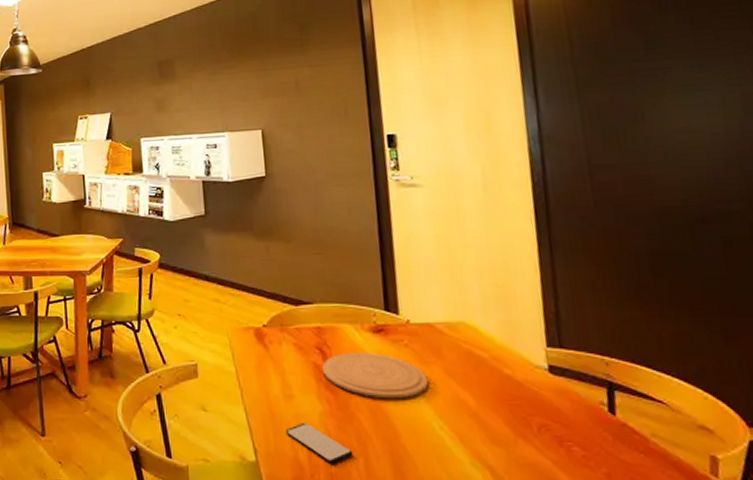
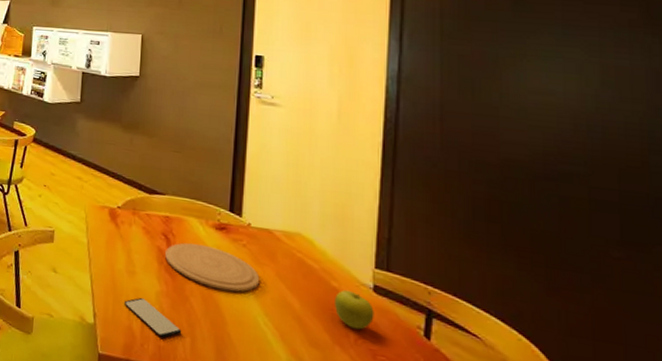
fruit: none [510,375,554,417] -> present [335,289,374,330]

